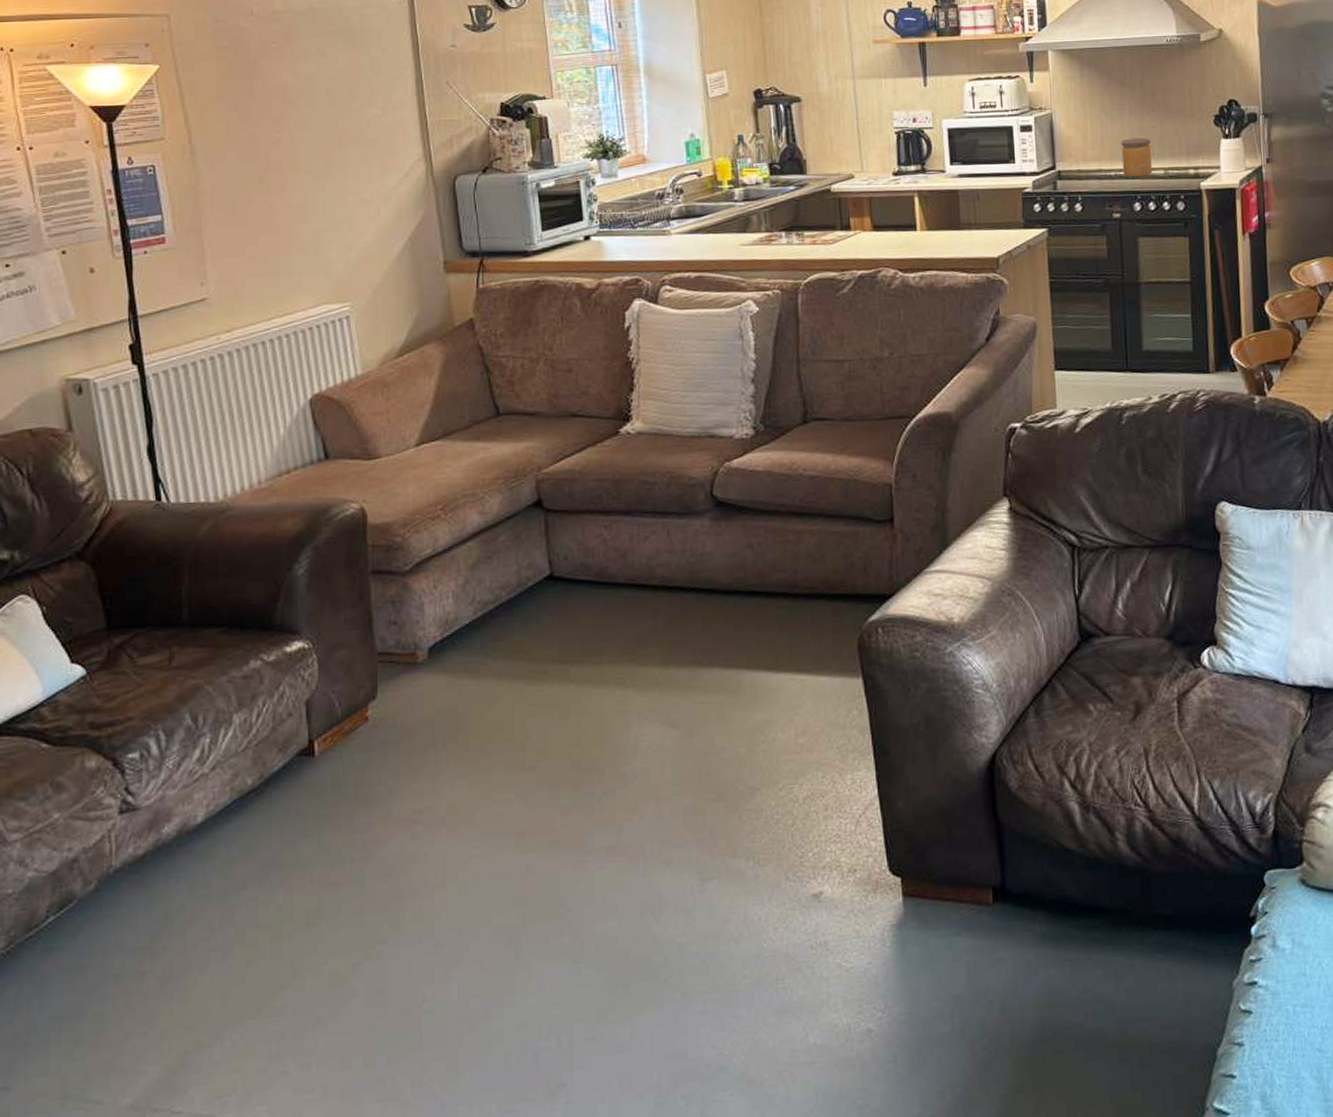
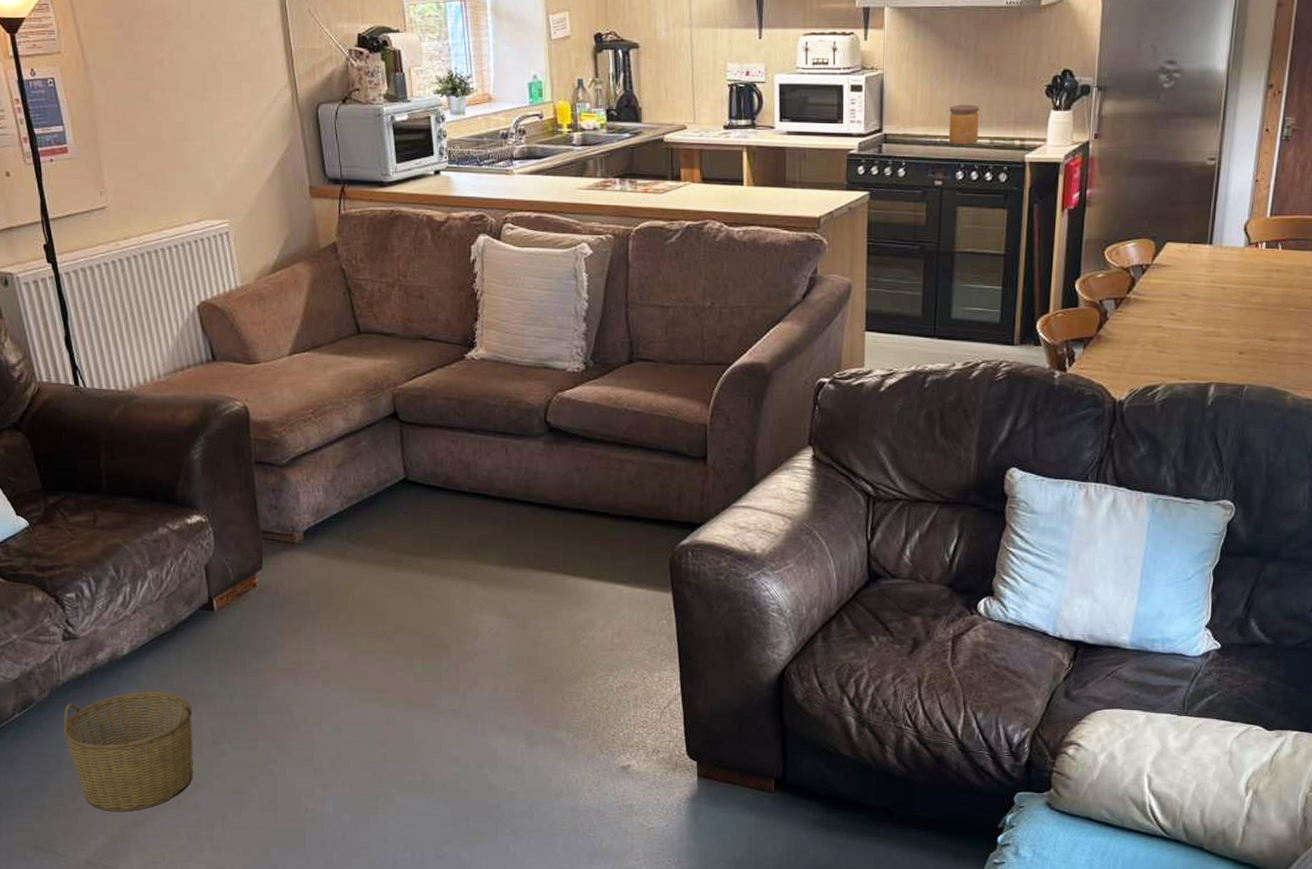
basket: none [111,865,281,1034] -> present [63,691,194,812]

